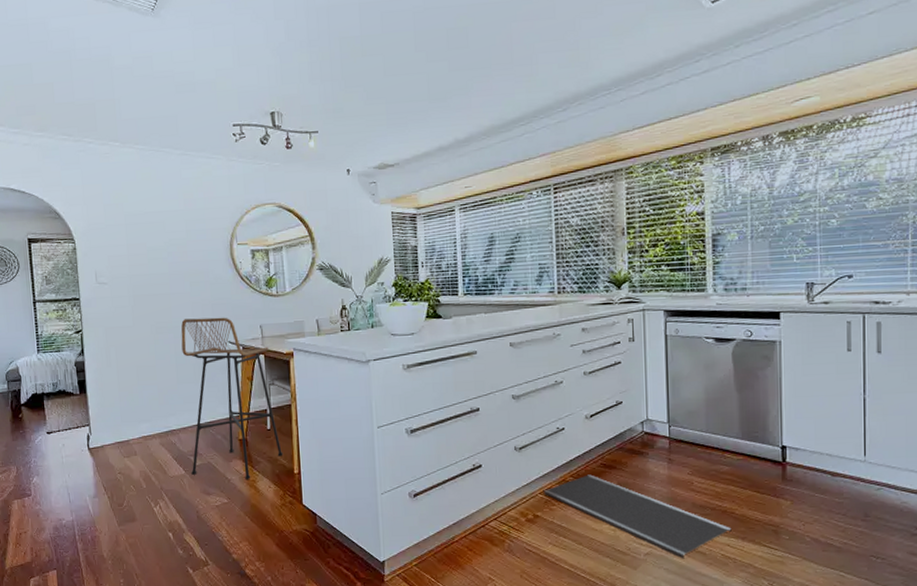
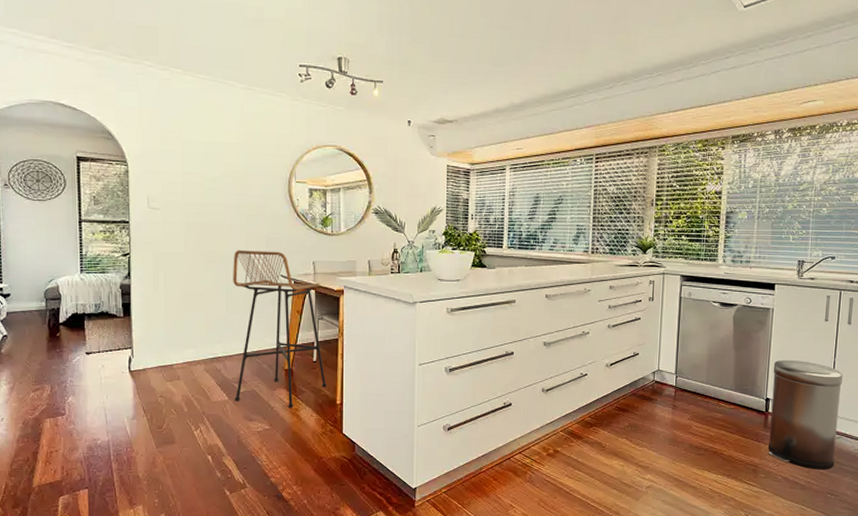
door mat: present [544,474,732,558] -> none [565,416,720,491]
pedal bin: none [787,399,877,529] -> present [768,359,843,470]

